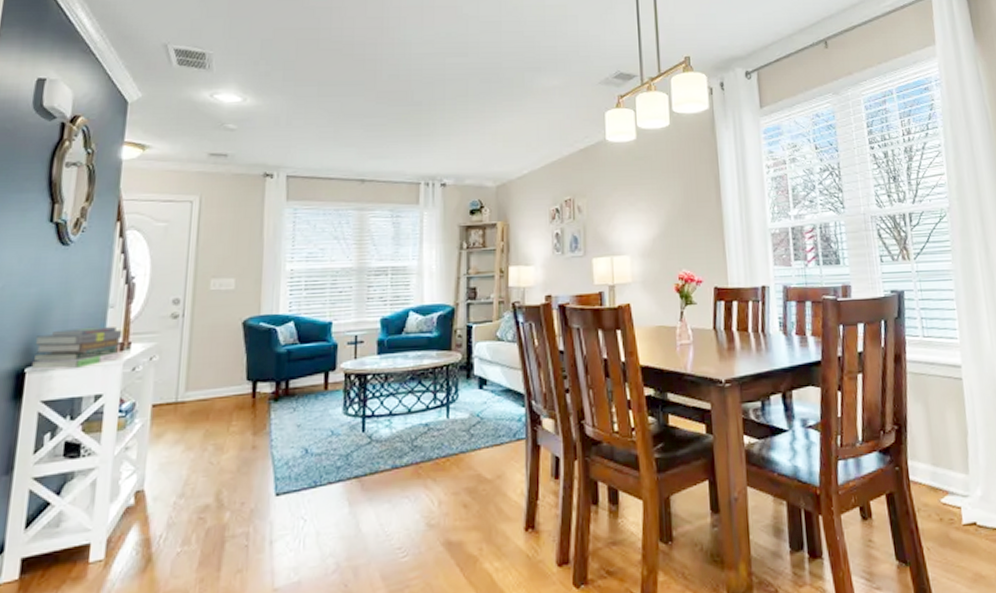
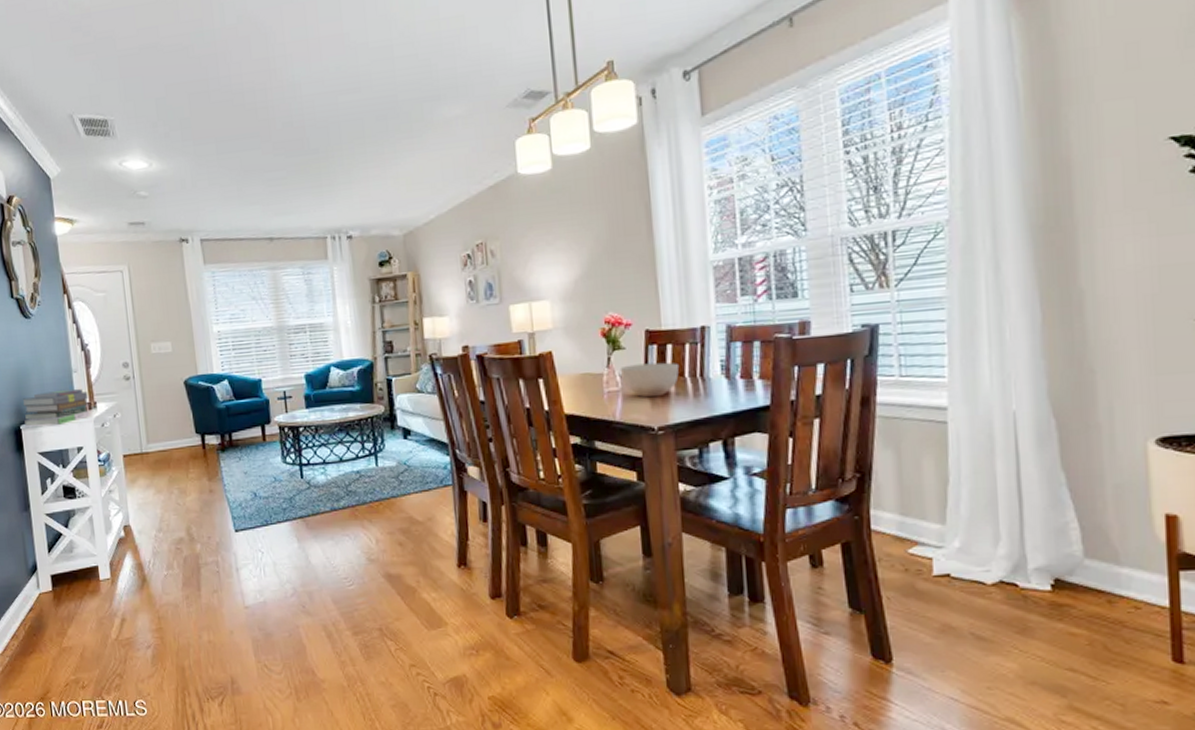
bowl: none [691,317,744,351] -> present [620,362,680,398]

